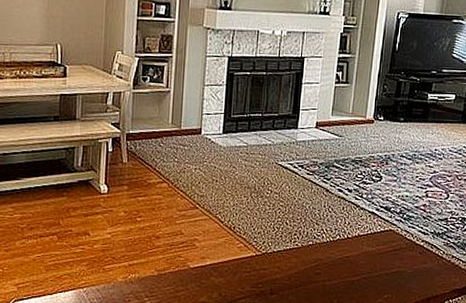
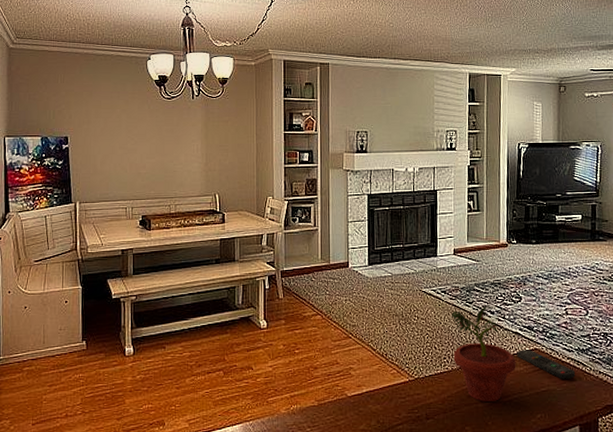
potted plant: none [304,181,369,280] -> present [452,304,516,402]
remote control: none [370,230,427,262] -> present [517,350,575,379]

